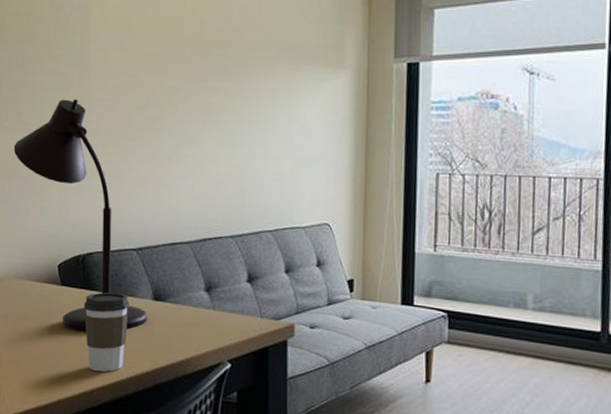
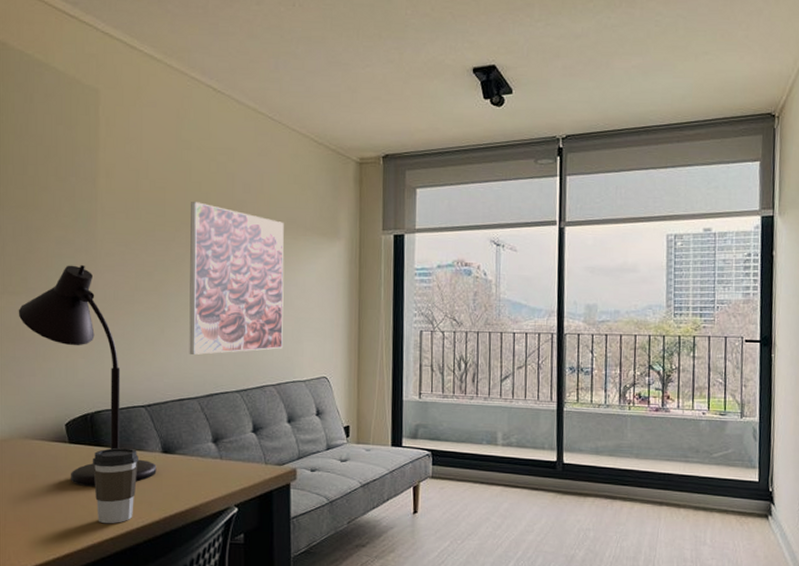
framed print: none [182,30,284,196] -> present [189,202,284,355]

